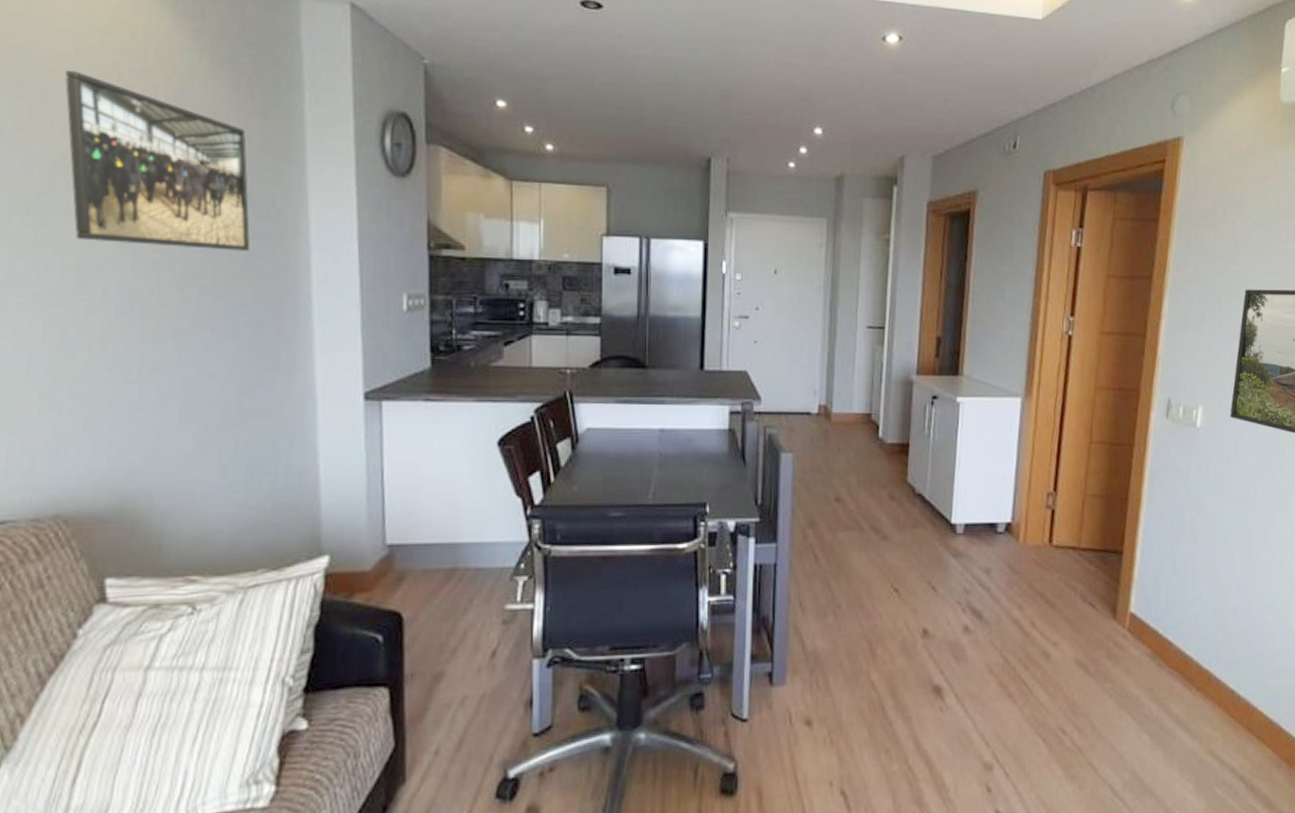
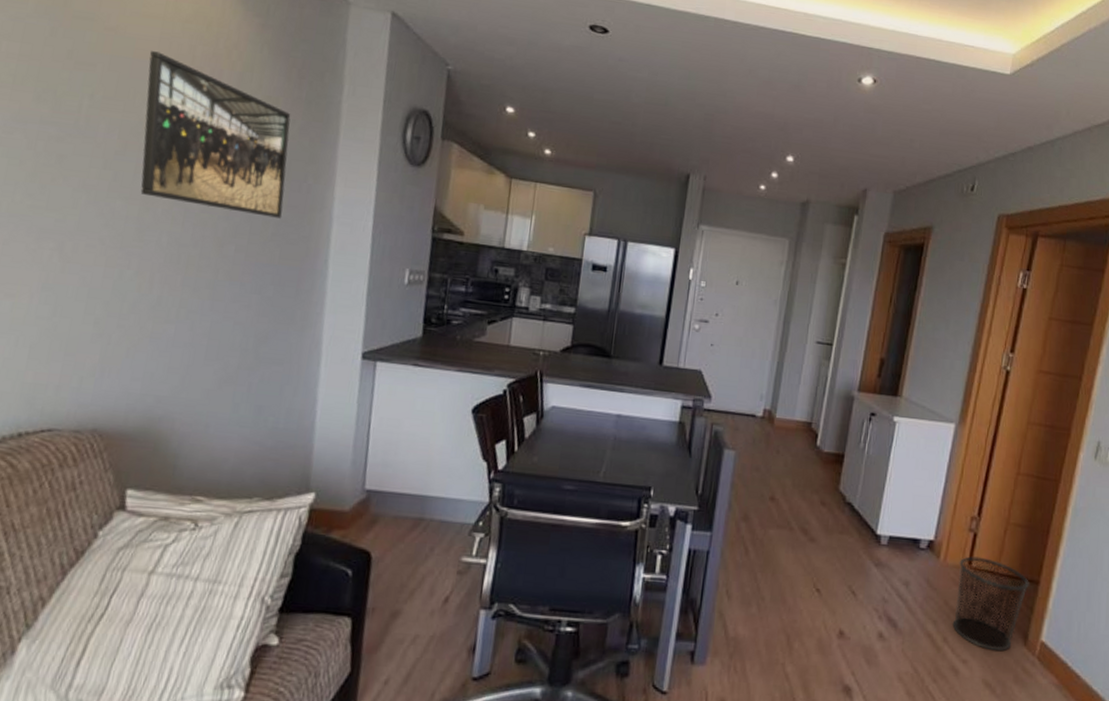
waste bin: none [1039,534,1113,629] -> present [952,556,1029,651]

